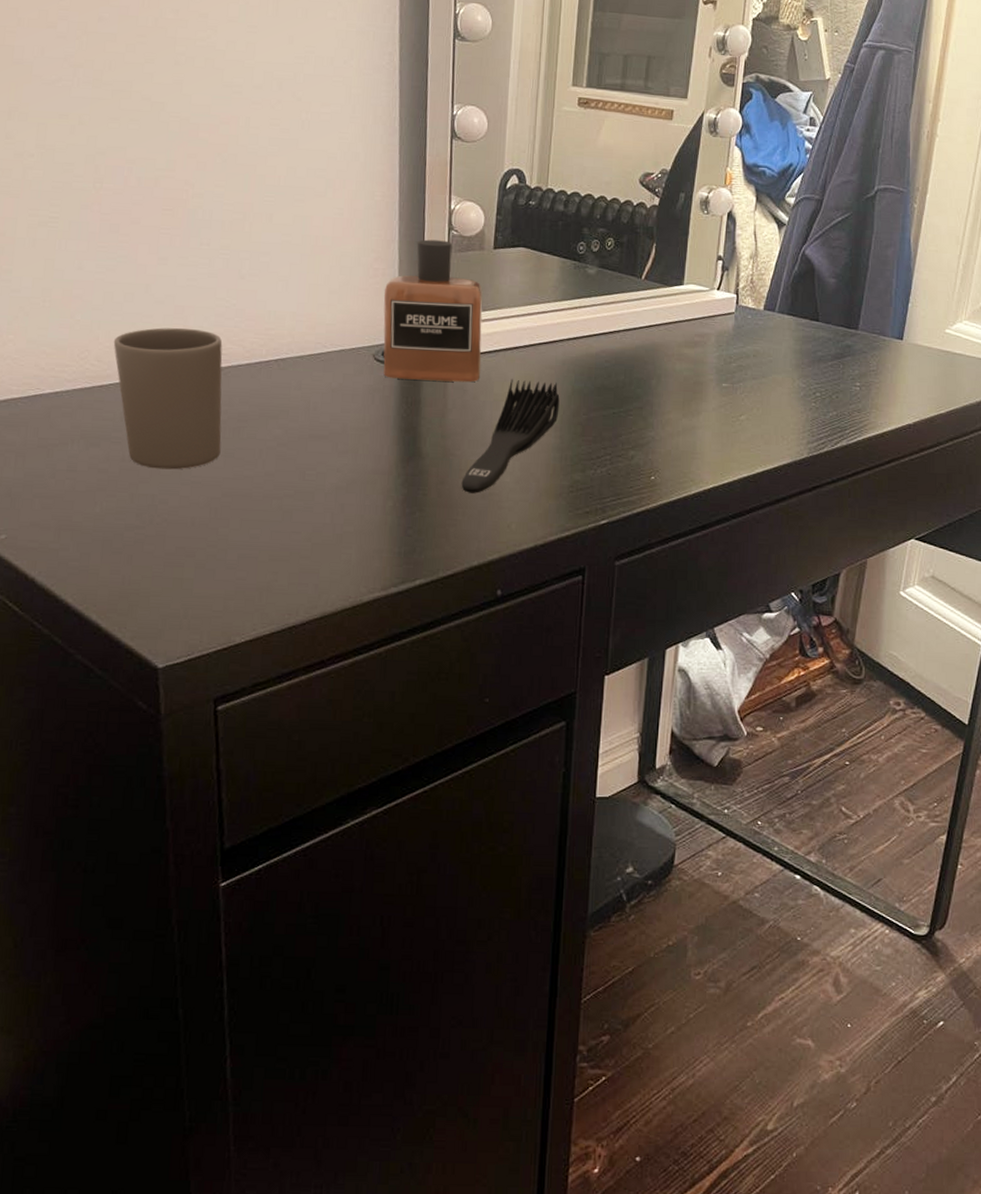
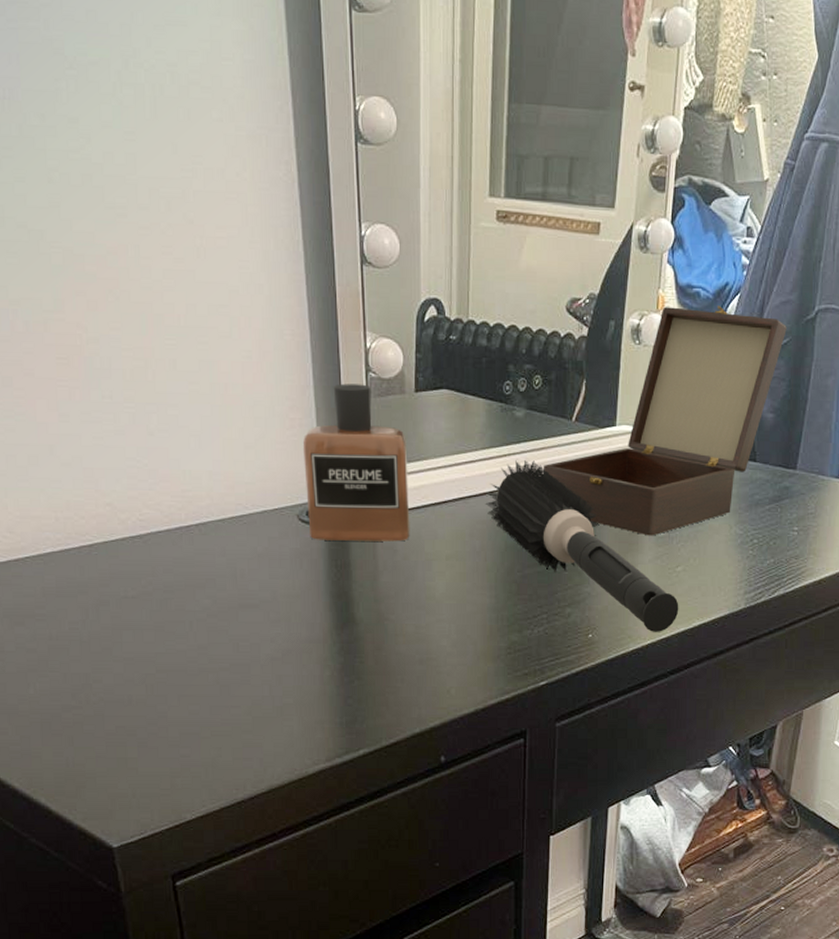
mug: present [113,328,223,470] -> none [23,493,150,646]
hair brush: present [461,379,560,493] -> none [398,536,493,659]
hairbrush: none [554,312,742,477] -> present [485,460,679,632]
jewelry box: none [613,182,848,386] -> present [544,306,787,536]

